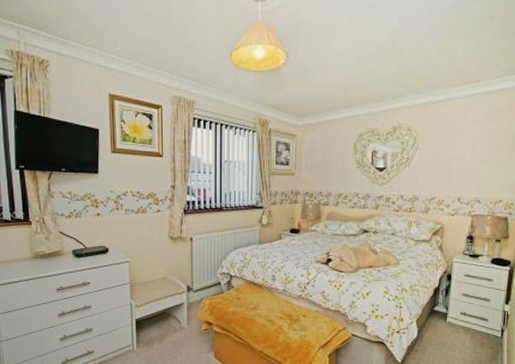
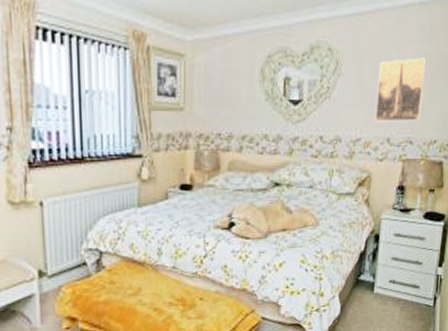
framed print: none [446,134,491,185] -> present [374,57,426,122]

